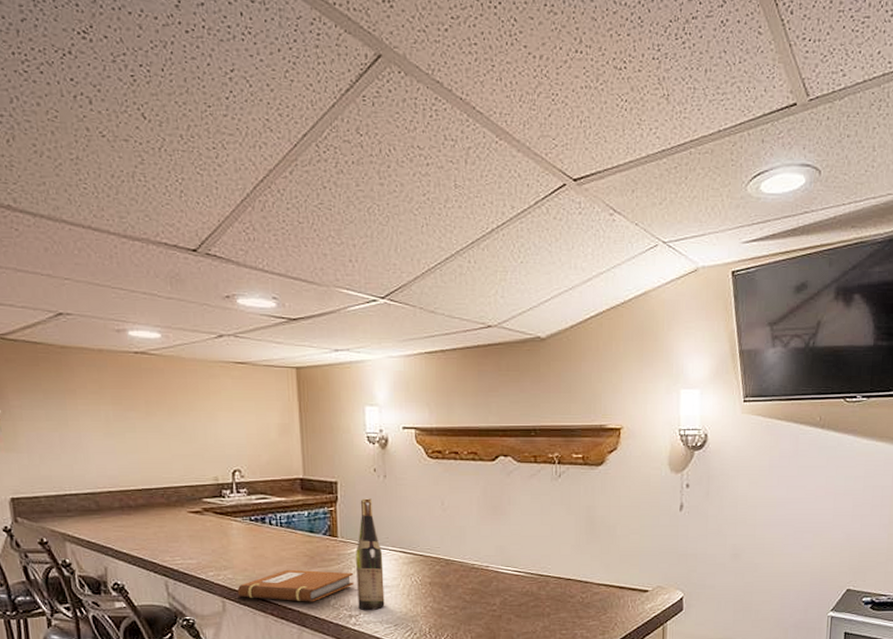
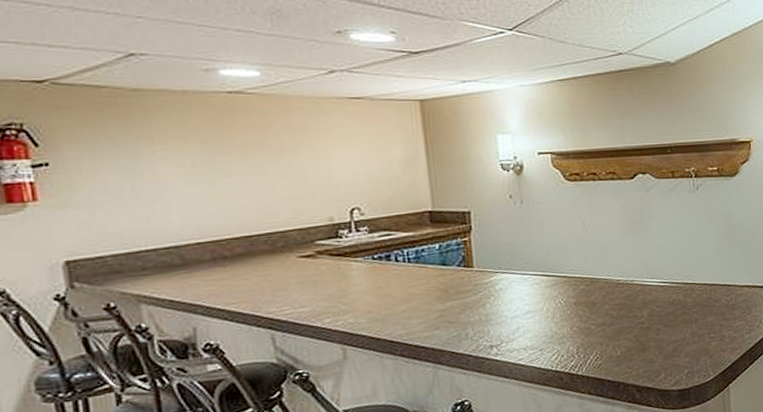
notebook: present [237,569,355,602] -> none [360,301,494,342]
wine bottle: present [356,498,385,610] -> none [494,225,528,339]

